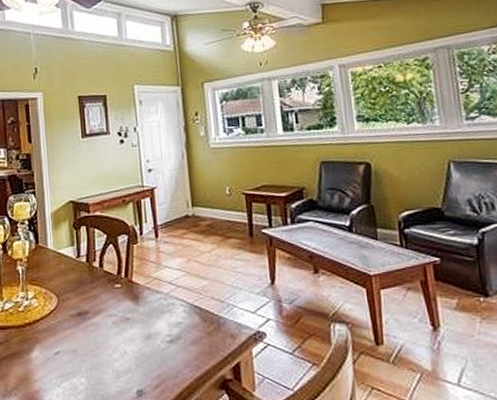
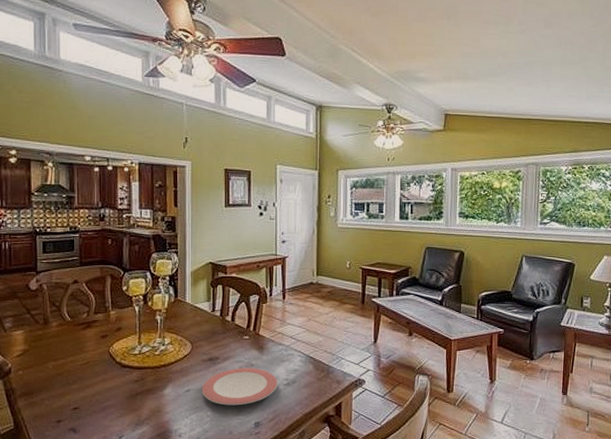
plate: none [72,322,159,370] -> present [201,367,277,406]

